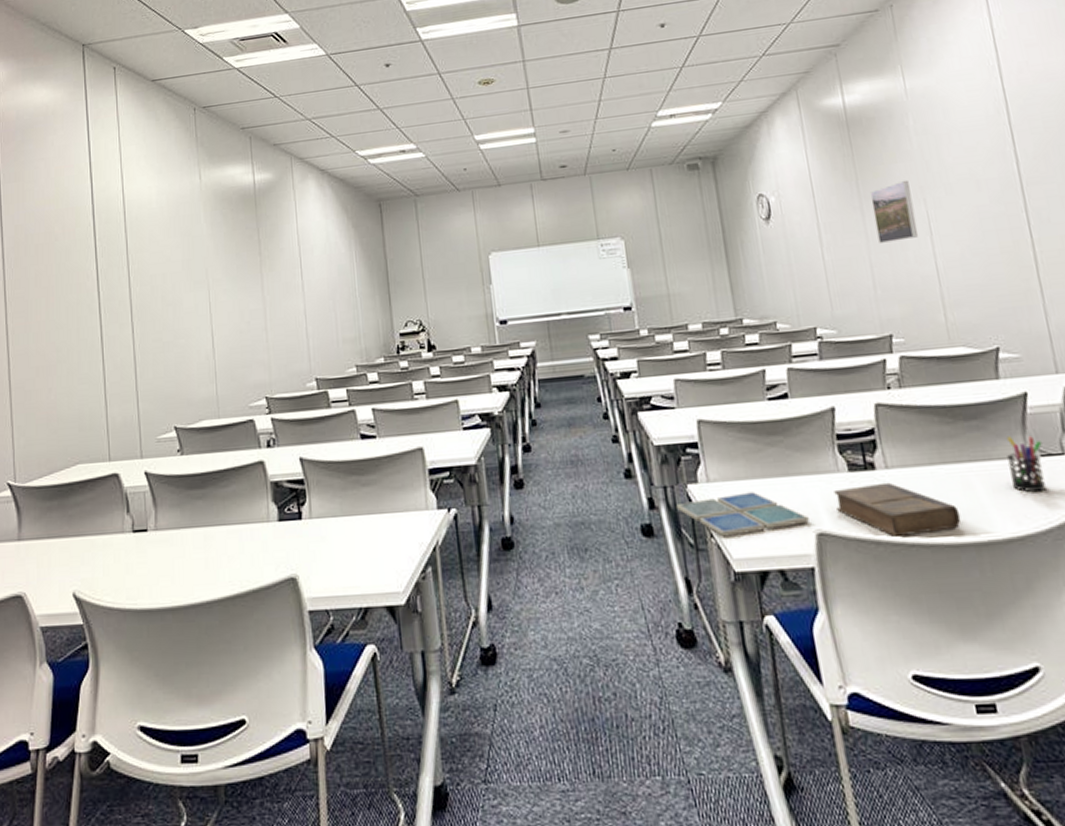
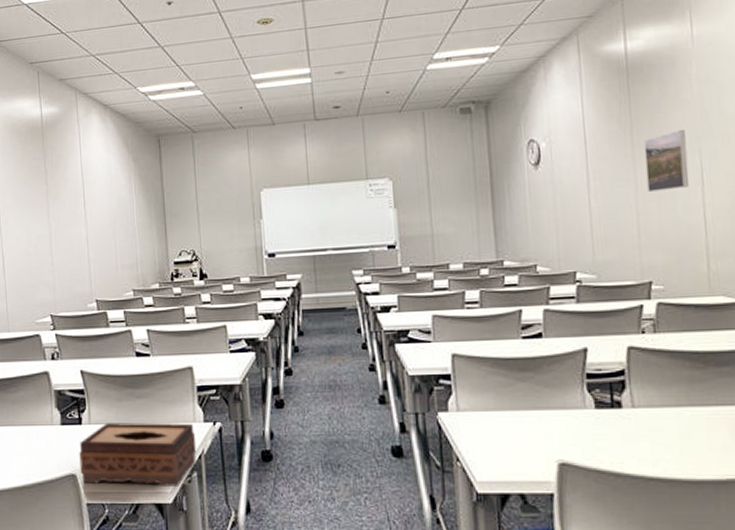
tissue box: none [299,511,431,588] -> present [79,422,197,486]
drink coaster: present [676,492,809,537] -> none [426,422,552,462]
book: present [834,482,962,537] -> none [579,420,702,470]

